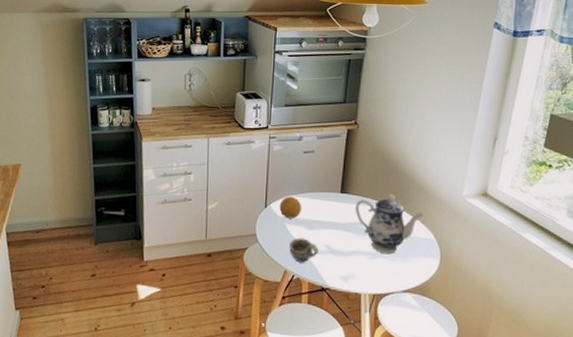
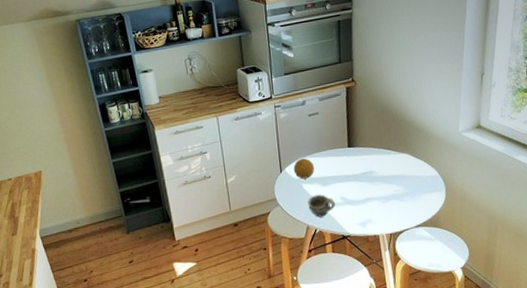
teapot: present [356,193,425,255] -> none [363,140,428,196]

